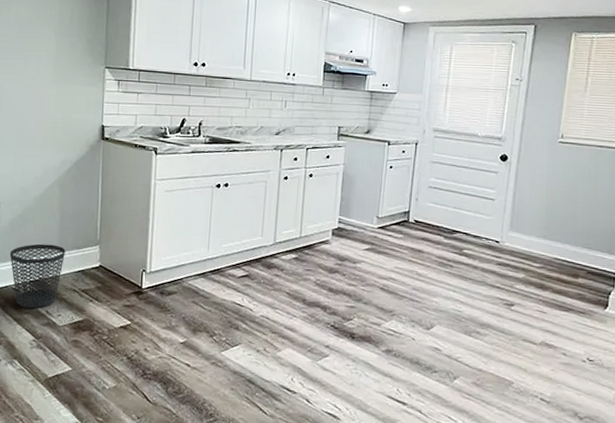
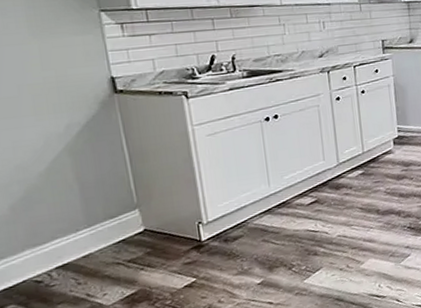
wastebasket: present [9,243,66,309] -> none [19,220,97,299]

